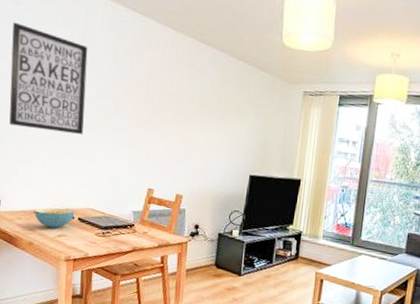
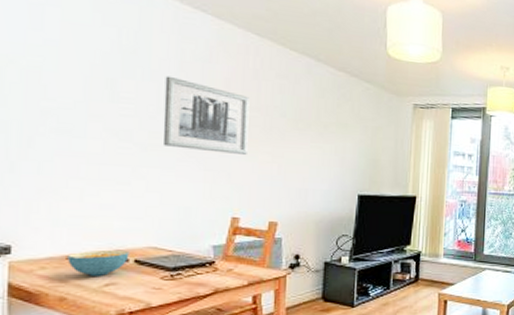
wall art: present [9,22,88,134] -> none [24,18,142,157]
wall art: none [100,67,165,135] -> present [163,76,250,155]

